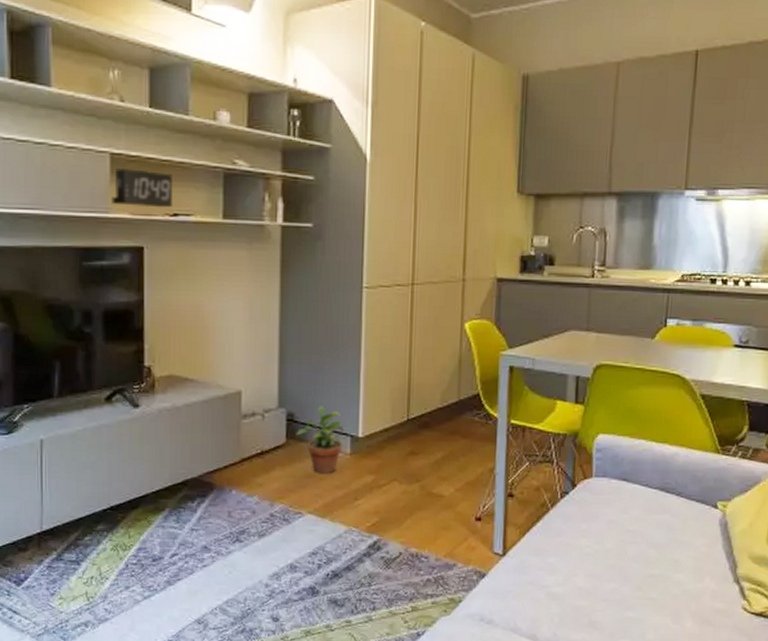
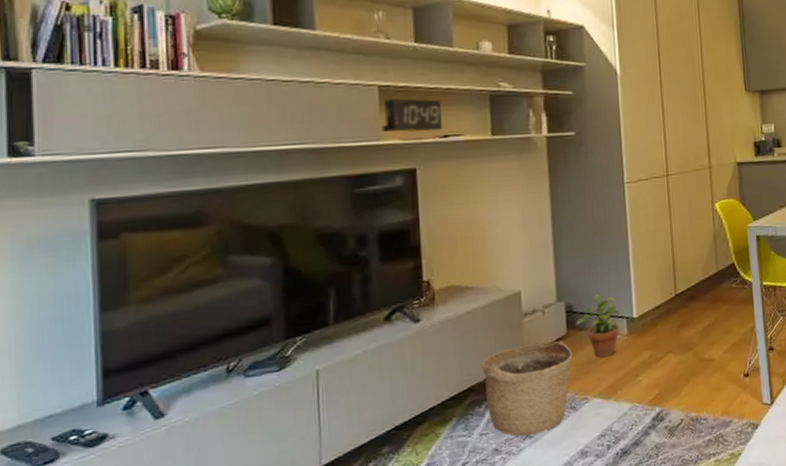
basket: none [196,448,290,539] -> present [481,341,573,437]

